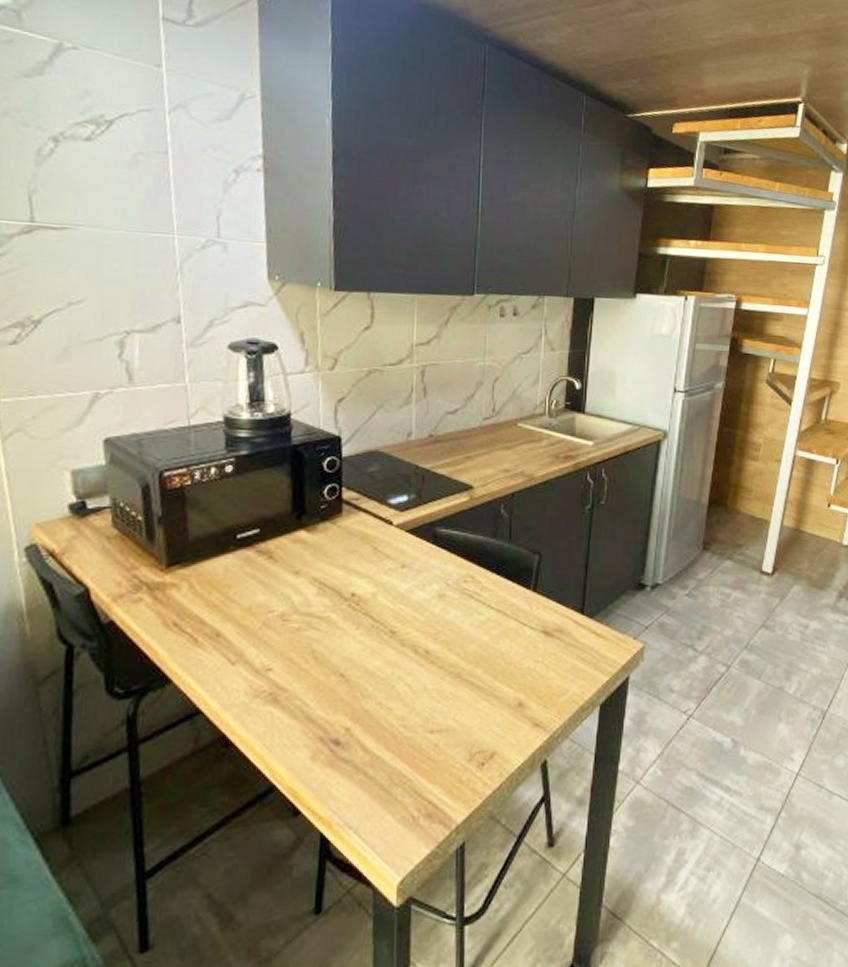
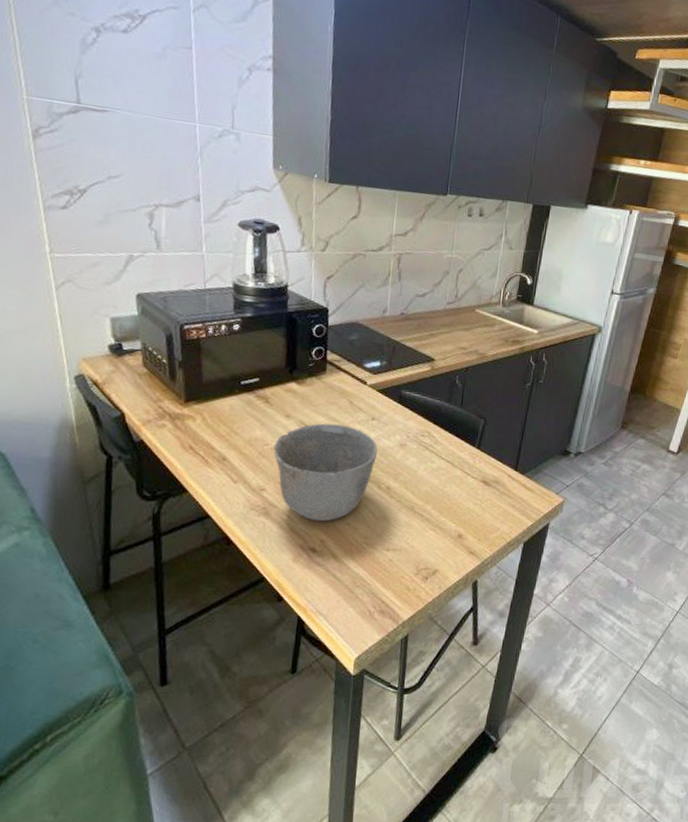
ceramic bowl: none [280,578,411,704] -> present [273,423,378,522]

